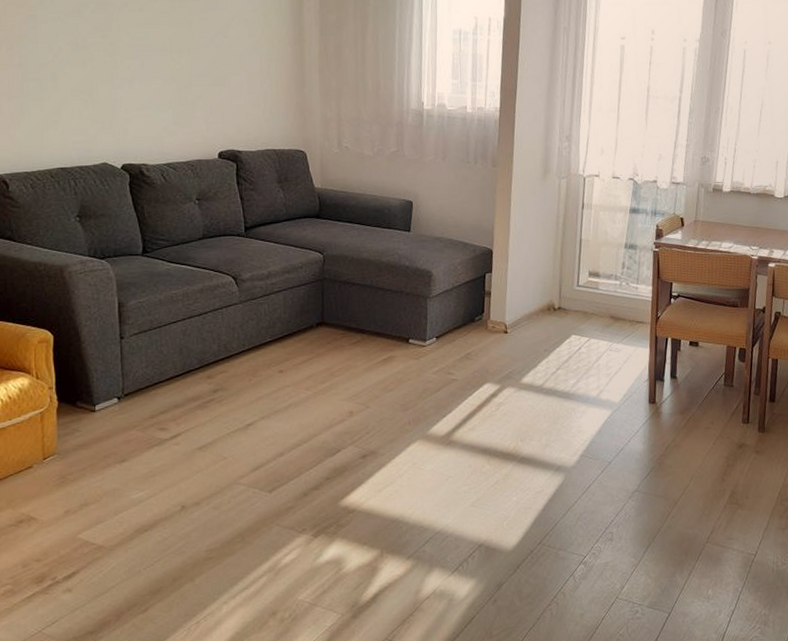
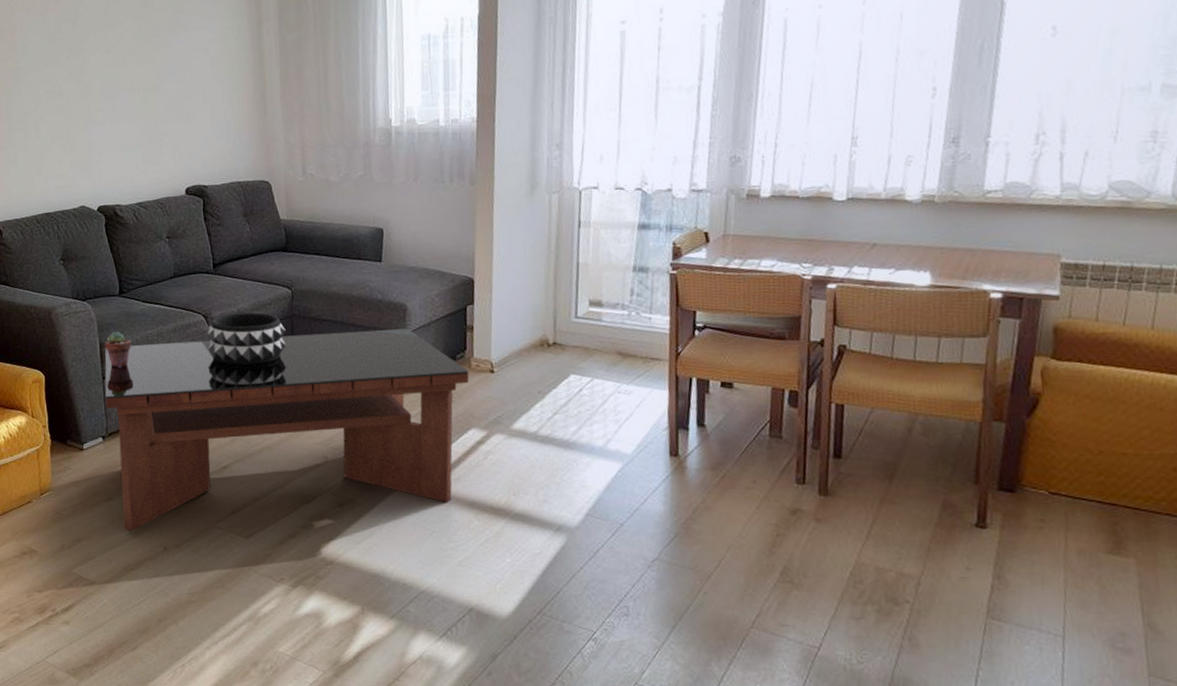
coffee table: none [122,293,486,492] -> present [105,328,470,531]
potted succulent: none [124,291,154,328] -> present [104,331,132,368]
decorative bowl: none [235,275,316,326] -> present [206,312,286,366]

